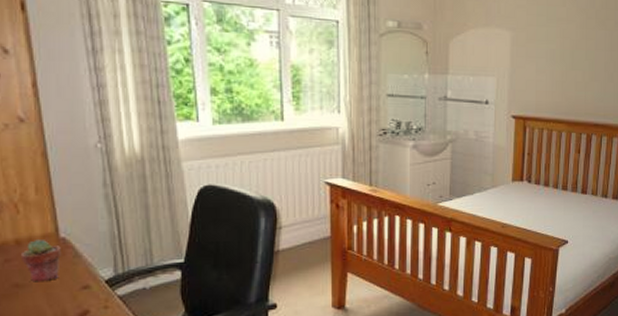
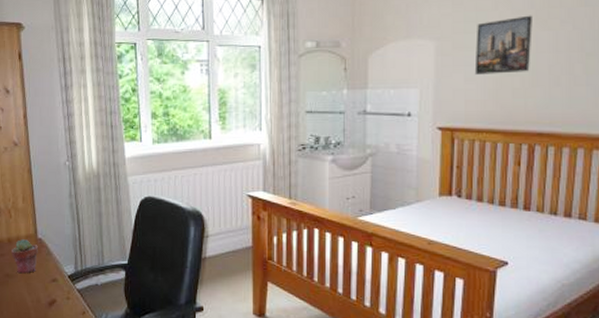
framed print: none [544,14,593,68] -> present [474,15,532,75]

